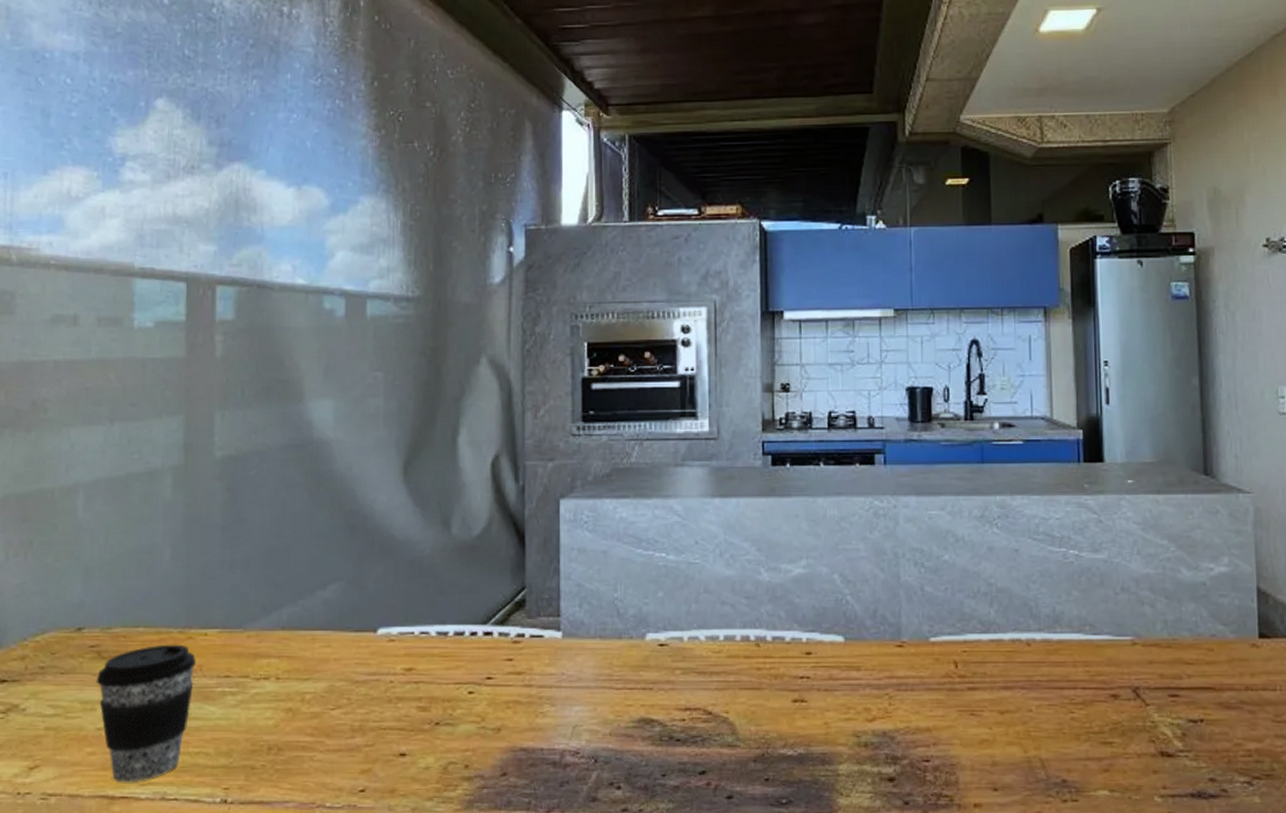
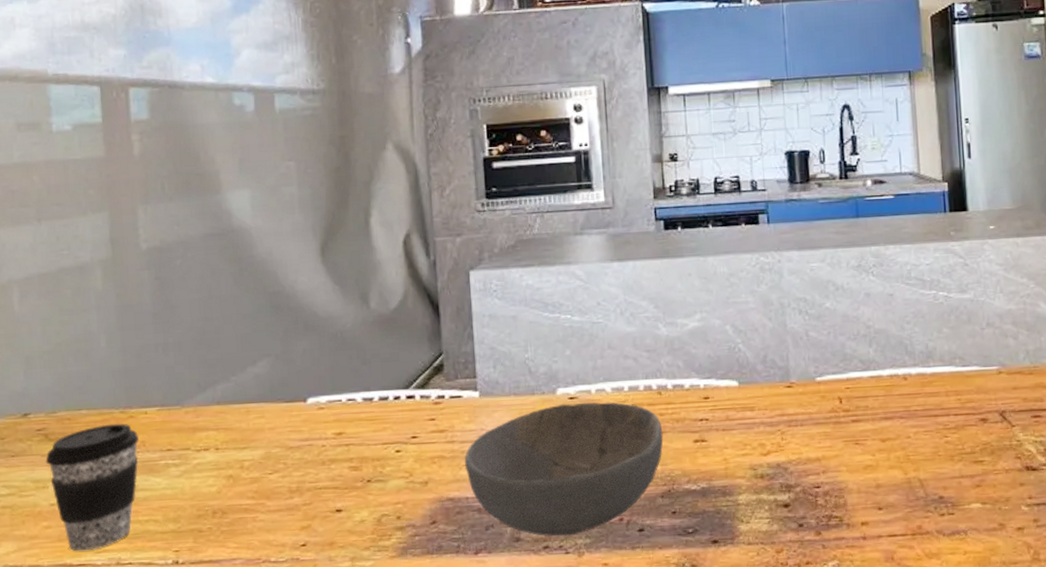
bowl: none [542,650,759,799] -> present [465,402,664,537]

